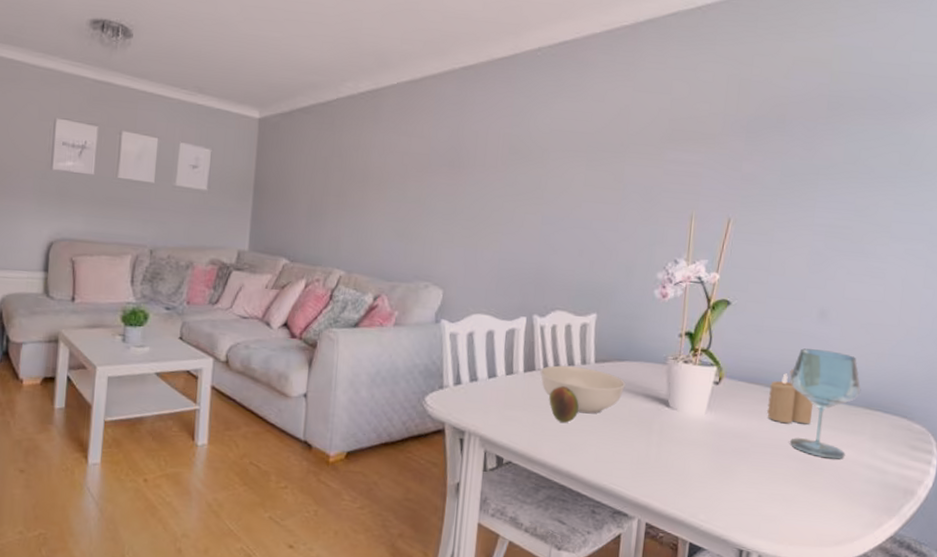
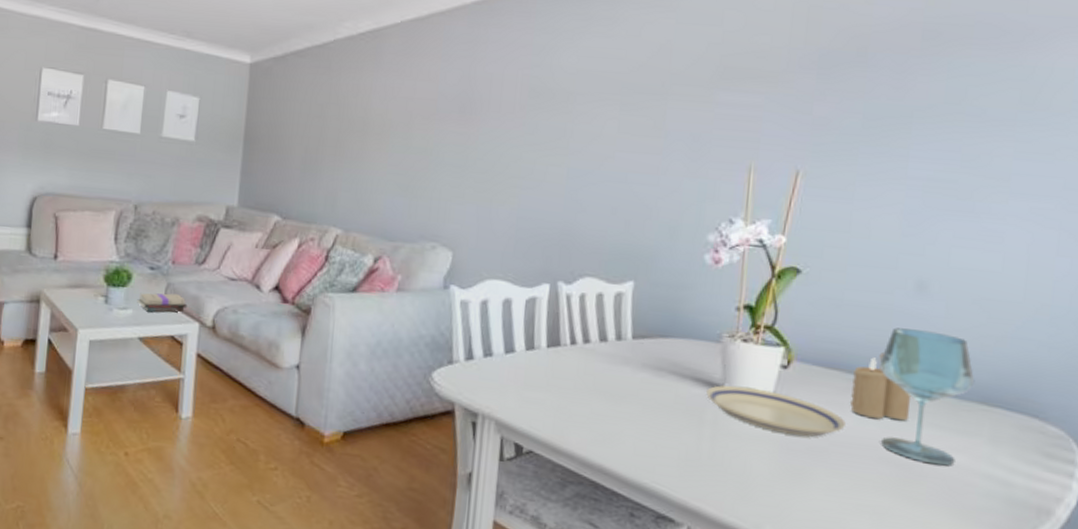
books: none [153,331,202,350] -> present [137,293,188,313]
bowl: present [540,365,626,414] -> none [566,340,670,399]
fruit: present [549,386,579,423] -> none [577,365,613,408]
plate: none [654,399,763,440] -> present [706,385,846,437]

